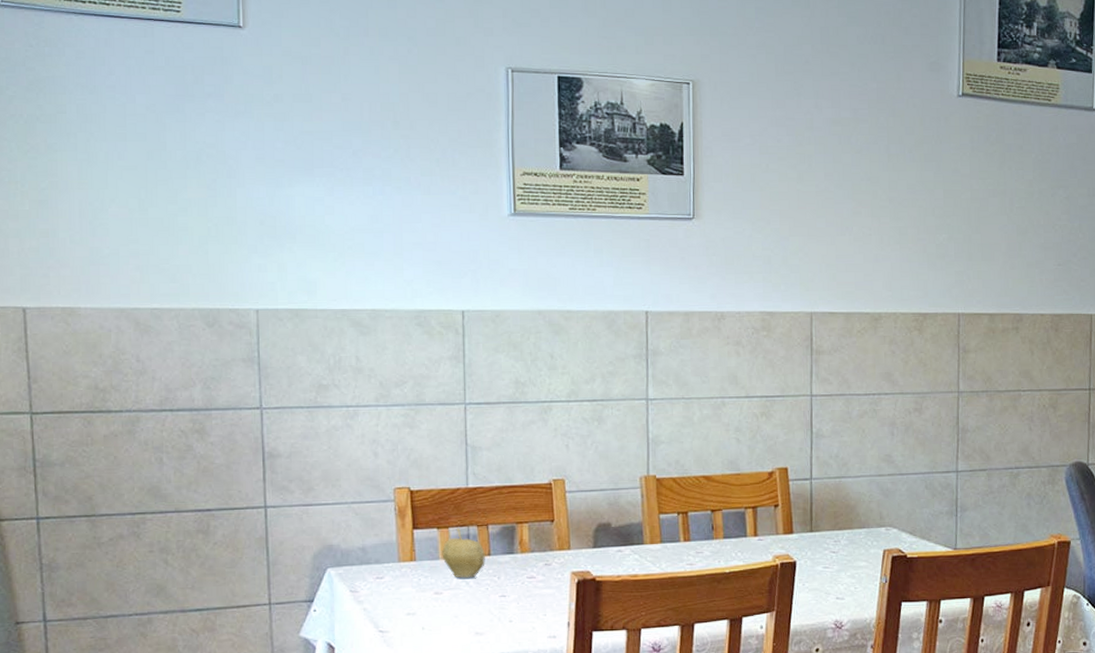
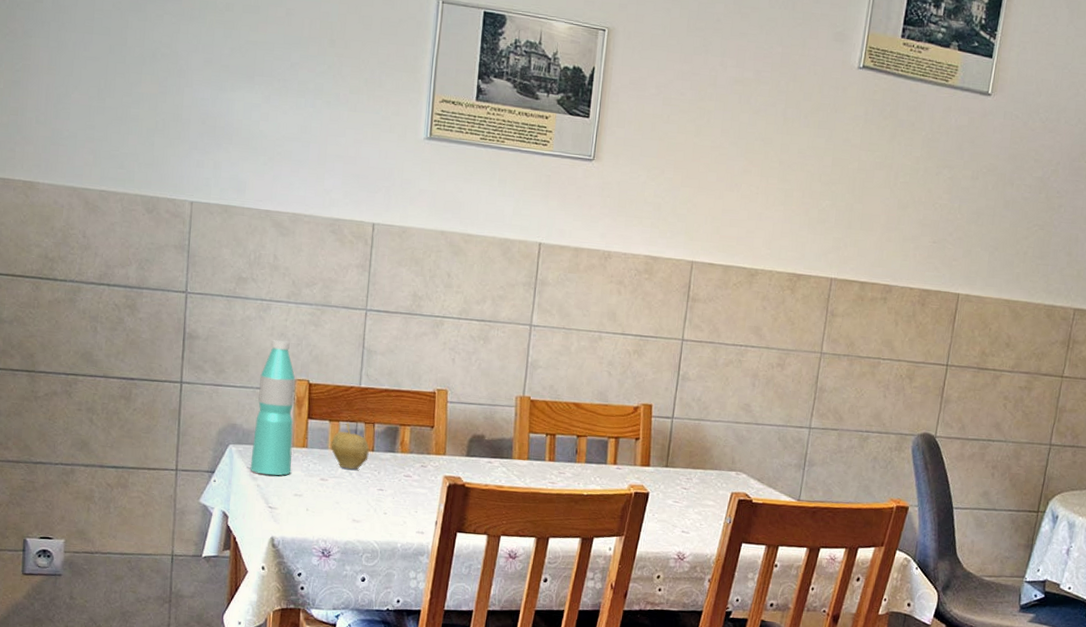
water bottle: none [353,447,401,597] -> present [250,340,296,476]

